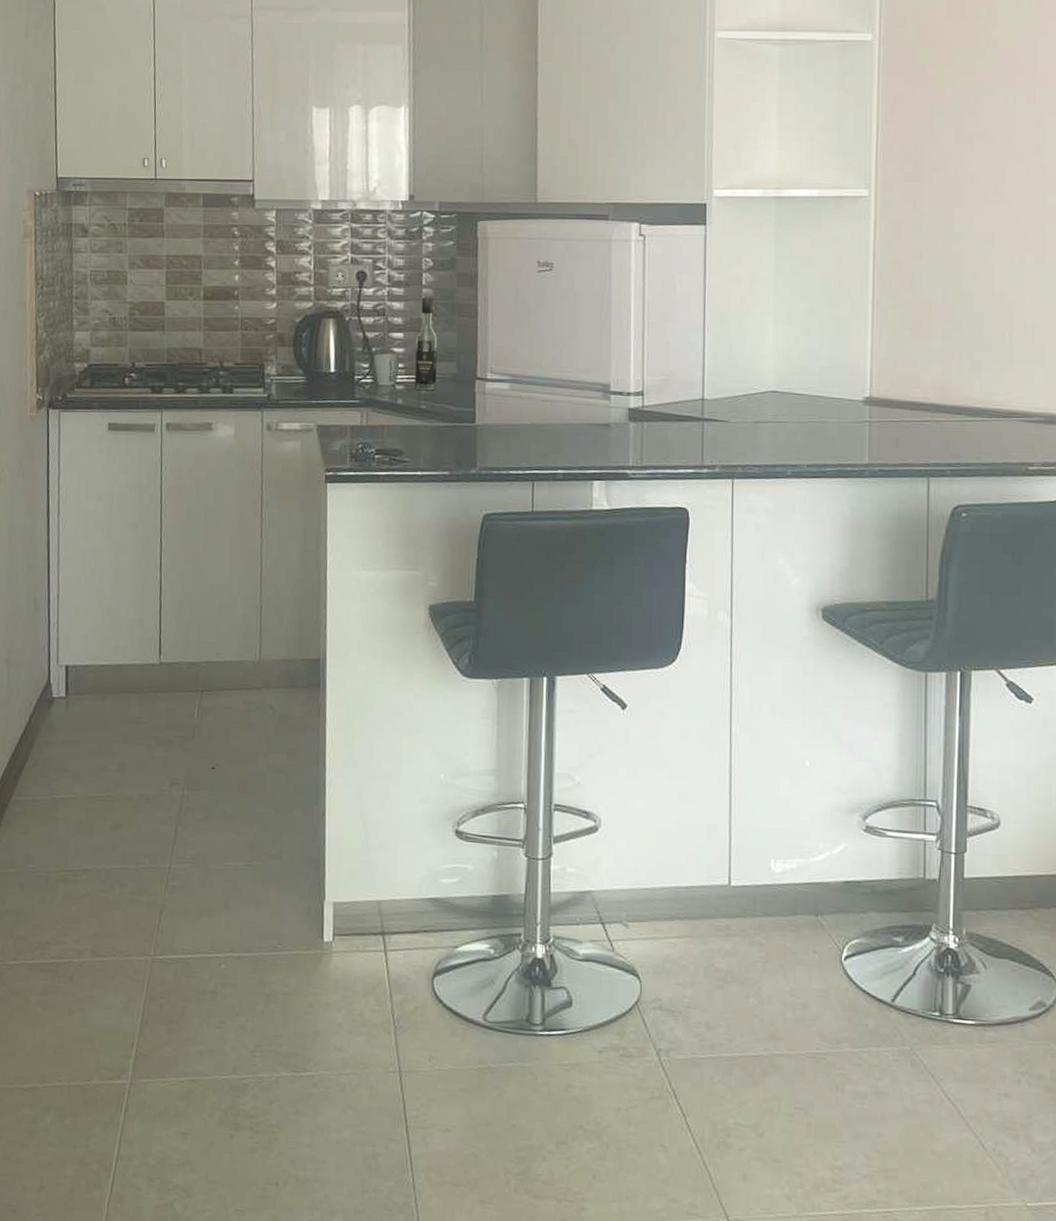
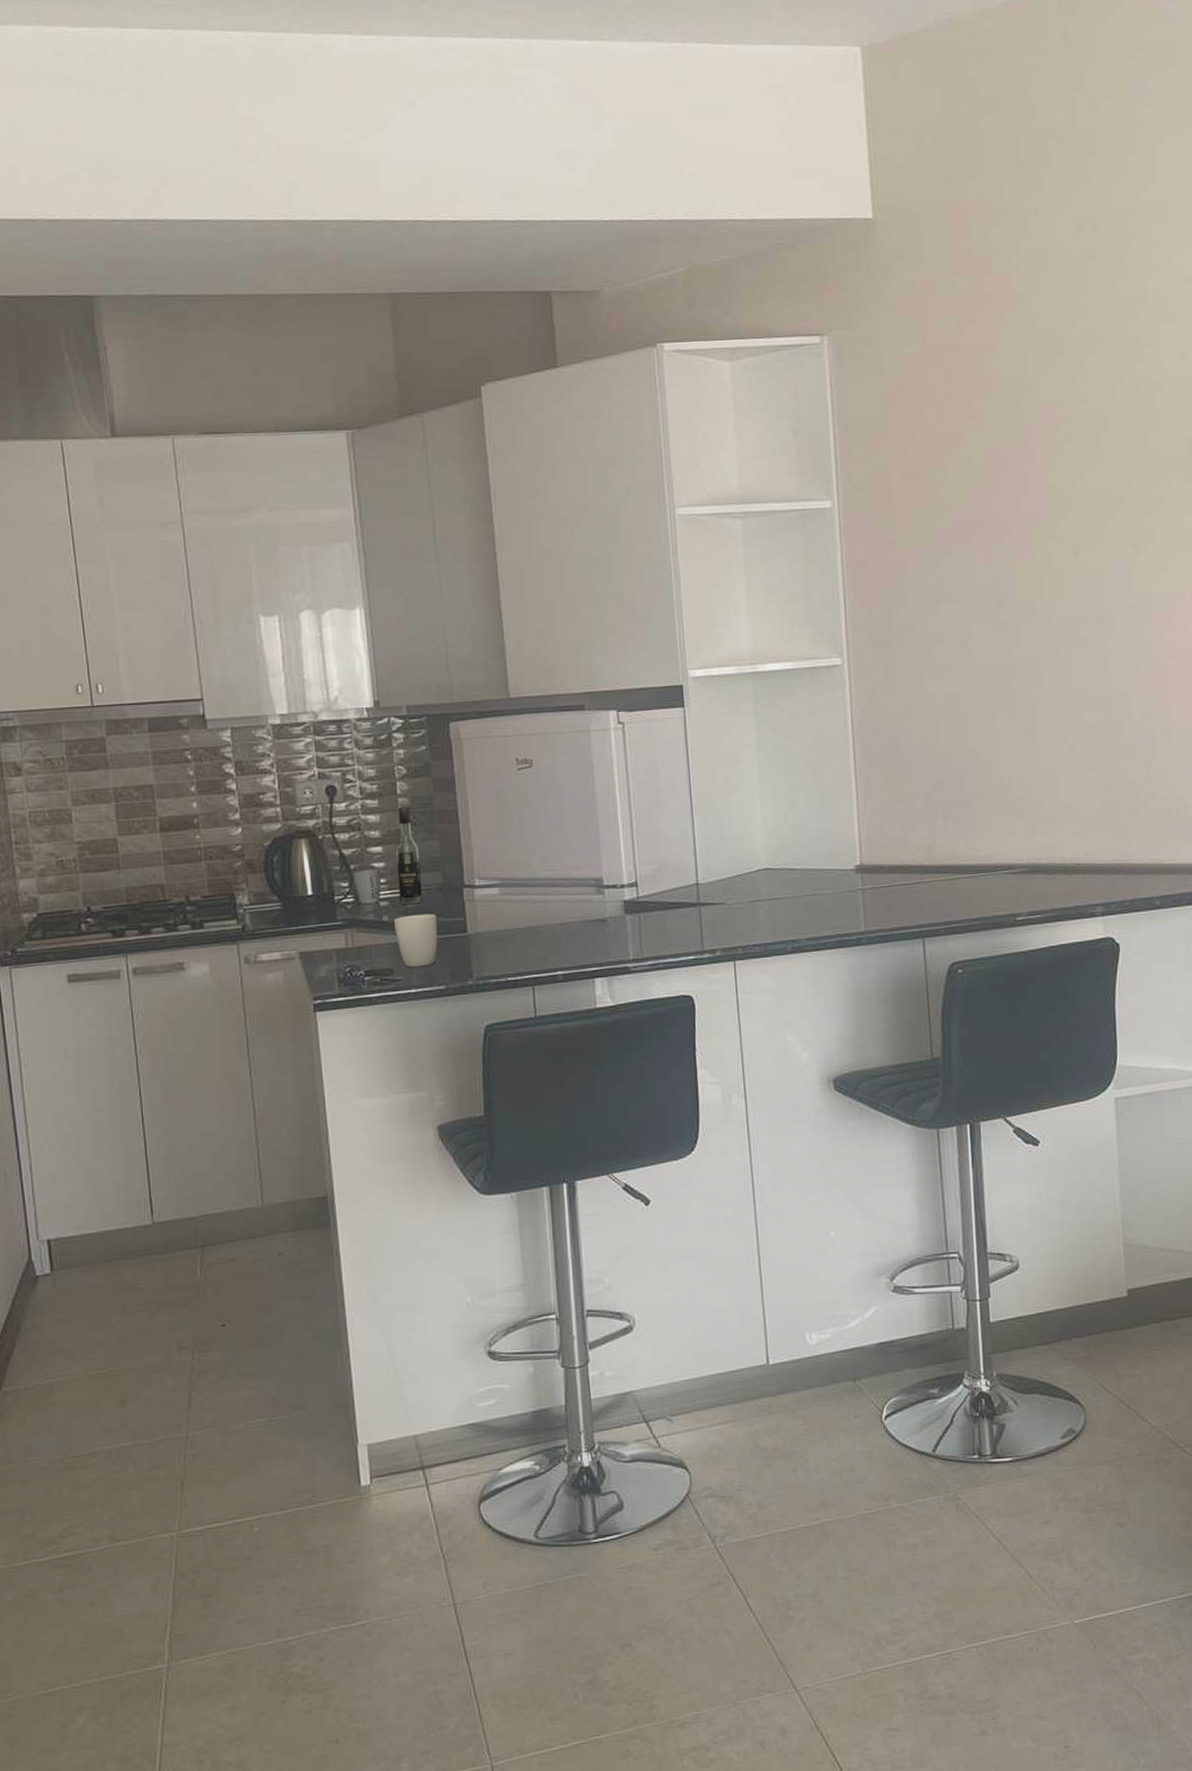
mug: none [407,400,448,453] -> present [394,913,438,969]

